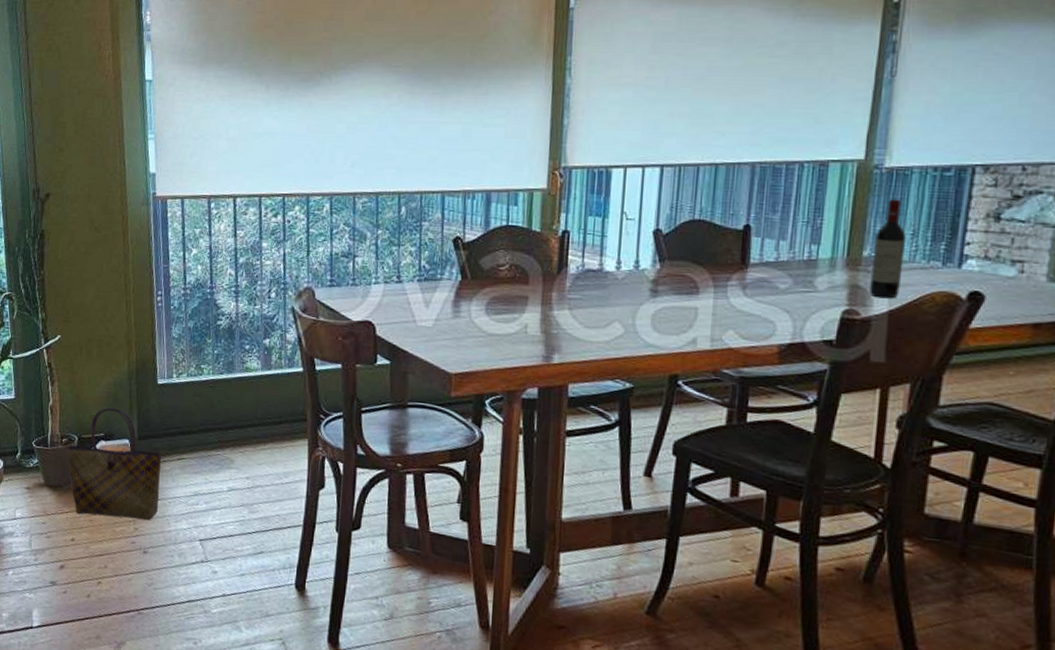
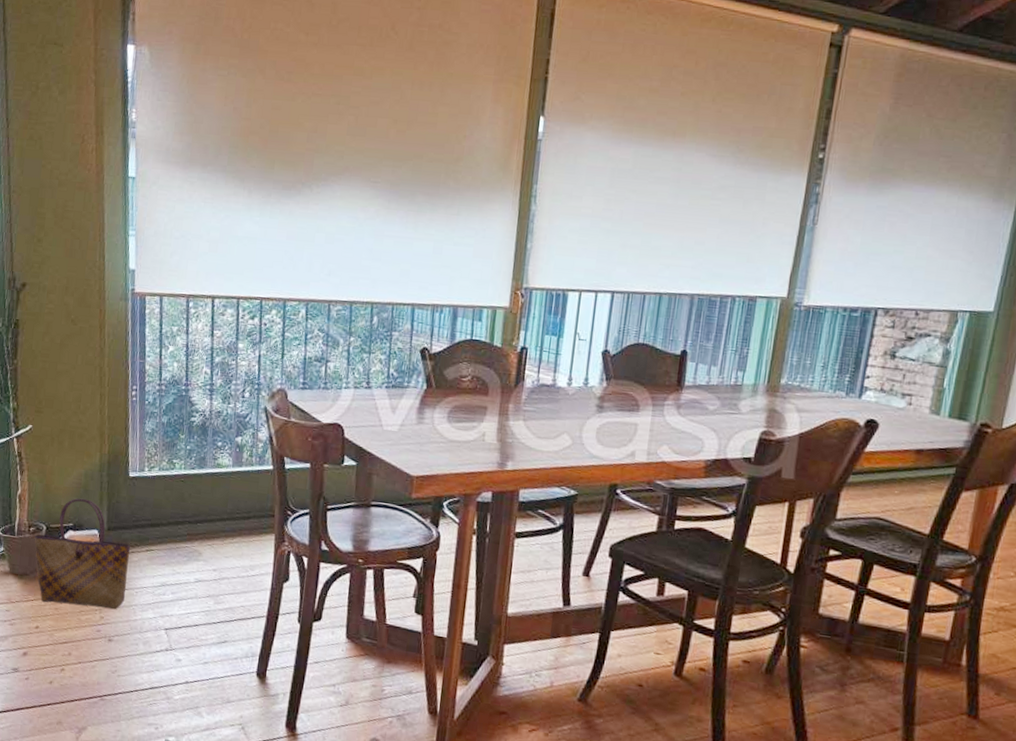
wine bottle: present [869,198,906,299] -> none [784,333,818,423]

